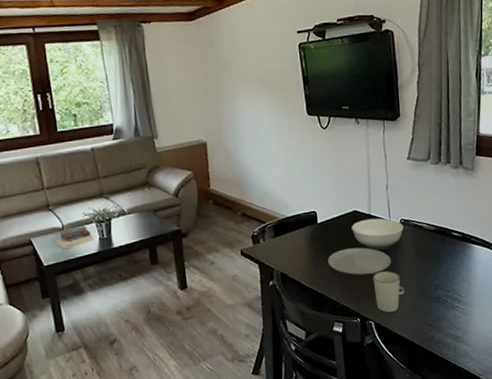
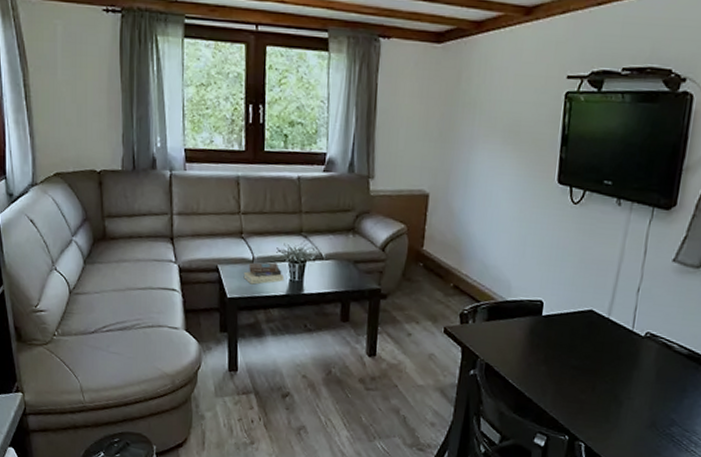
plate: present [327,247,391,277] -> none [544,352,623,390]
bowl: present [351,218,403,250] -> none [582,323,648,364]
cup: present [372,270,405,313] -> none [592,388,632,439]

